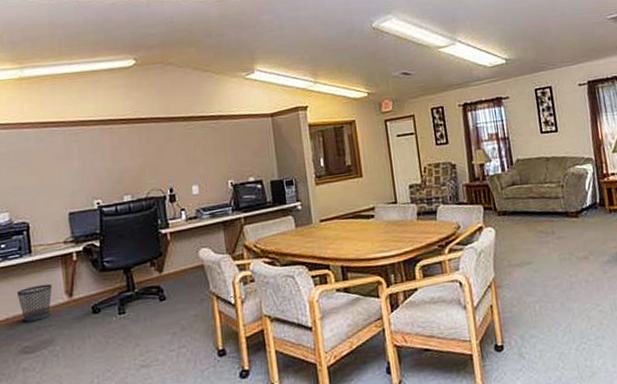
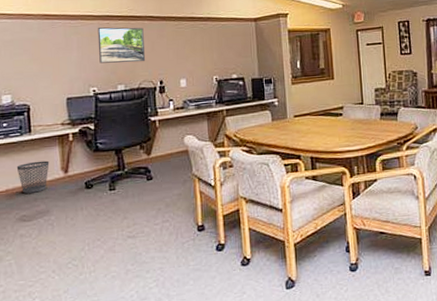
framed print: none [99,130,153,173] -> present [97,27,146,64]

